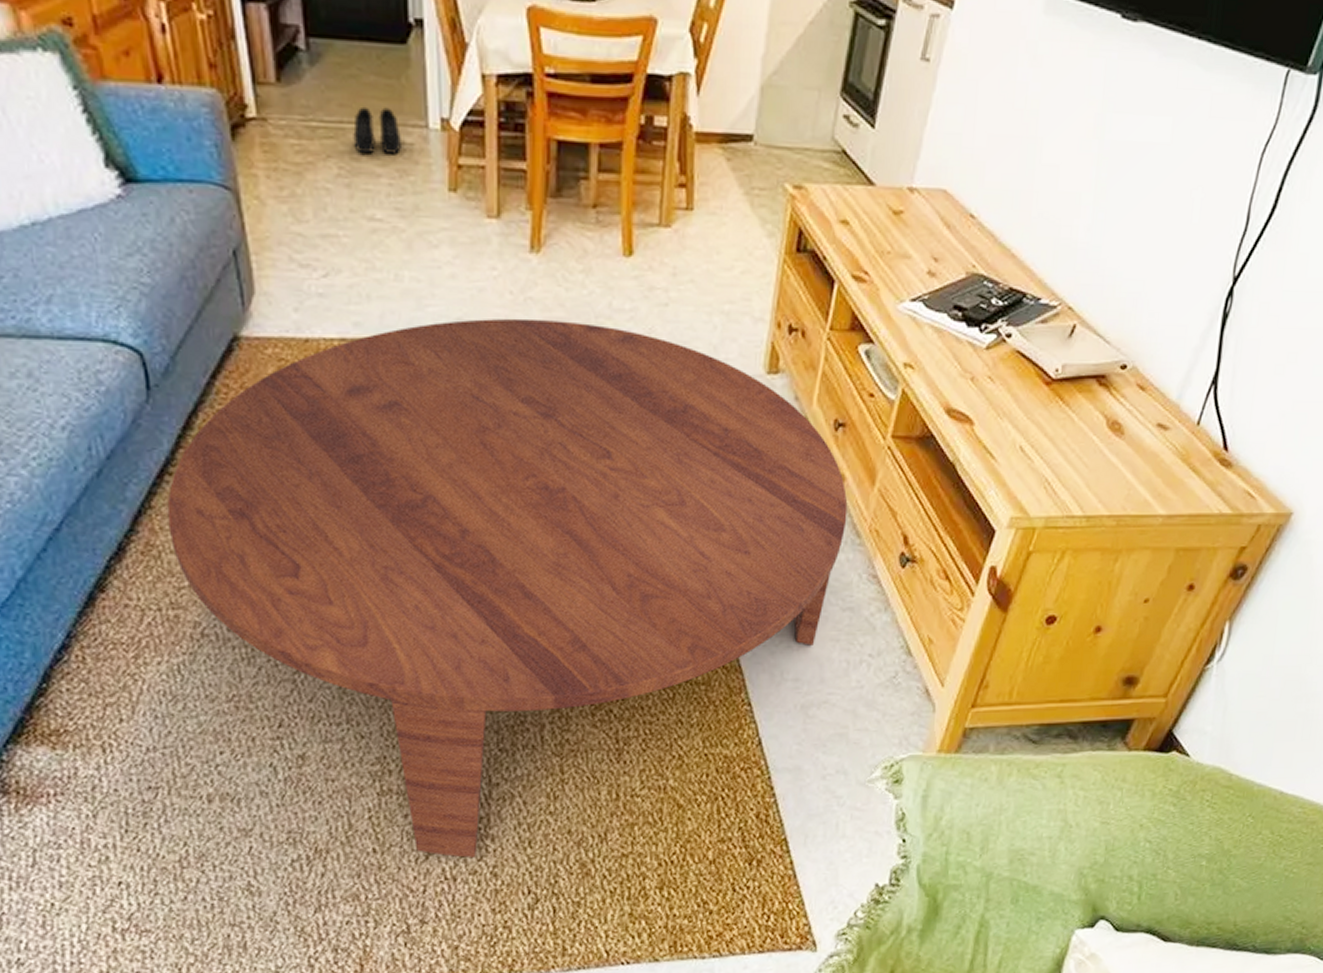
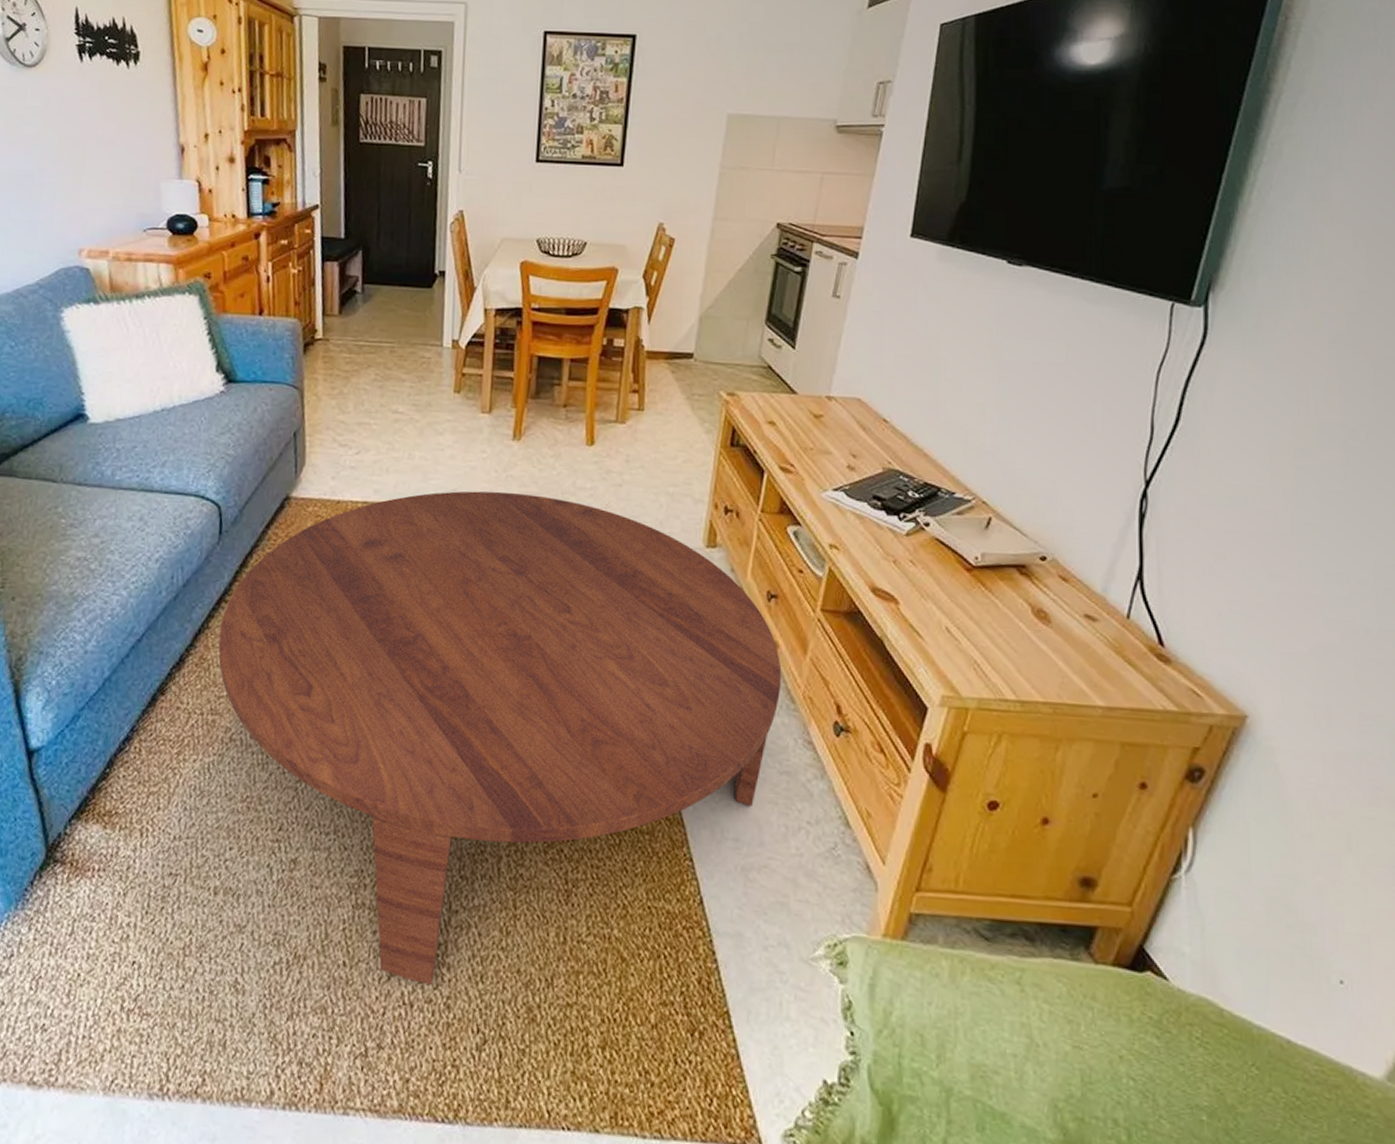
boots: present [353,106,401,154] -> none [388,331,422,365]

